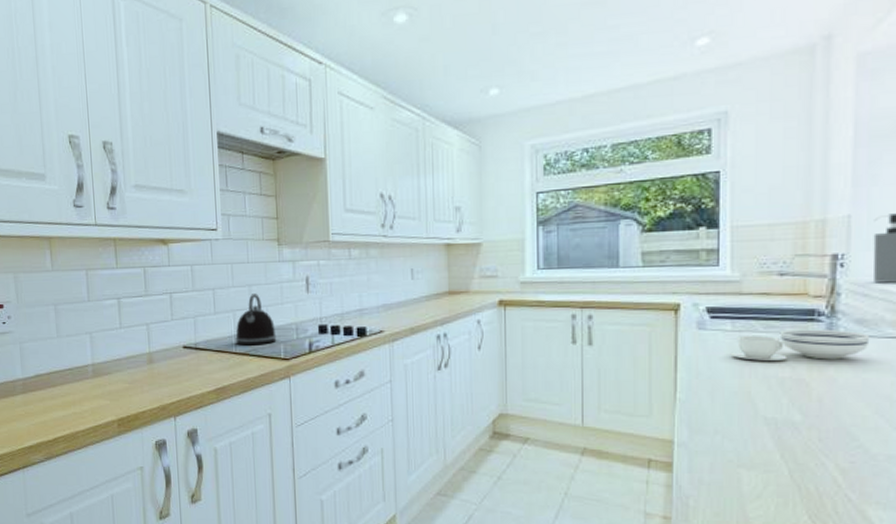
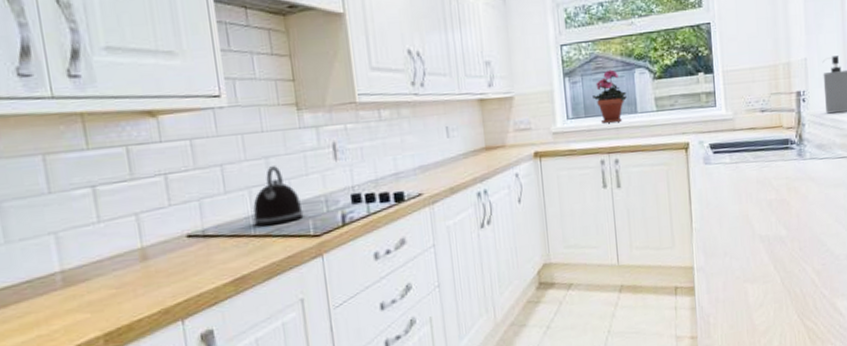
potted plant: none [568,220,608,277] -> present [592,69,627,125]
teacup: present [730,335,788,361] -> none [730,164,772,187]
bowl: present [779,329,870,360] -> none [765,154,828,181]

